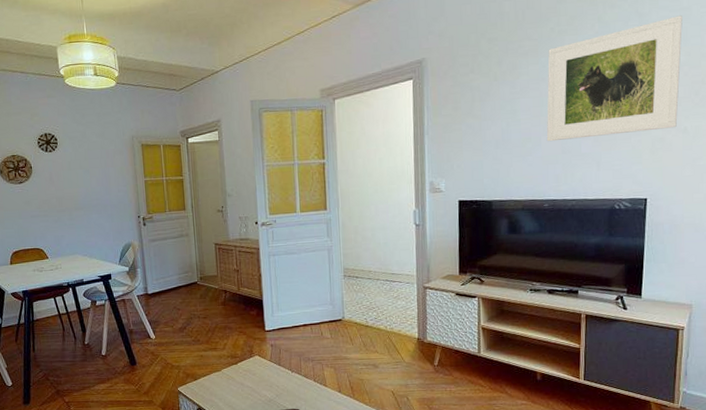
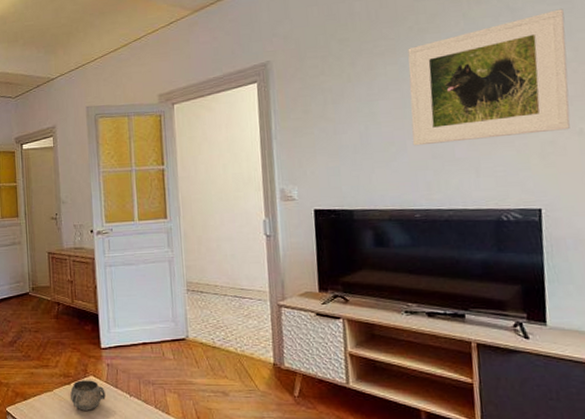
decorative bowl: none [237,359,270,387] -> present [70,380,106,411]

